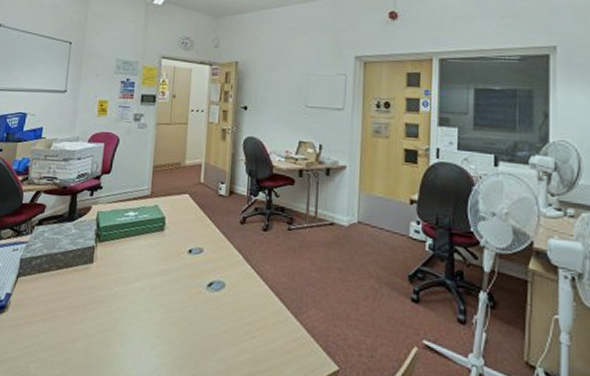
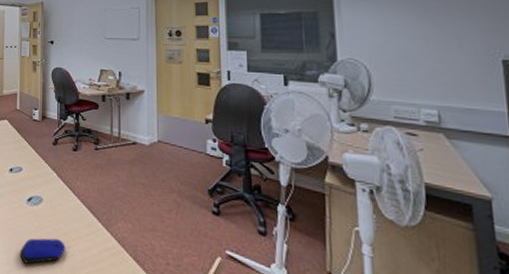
computer mouse: none [195,328,249,357] -> present [19,238,66,264]

